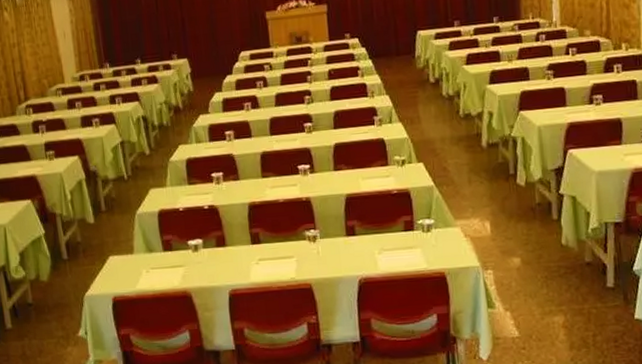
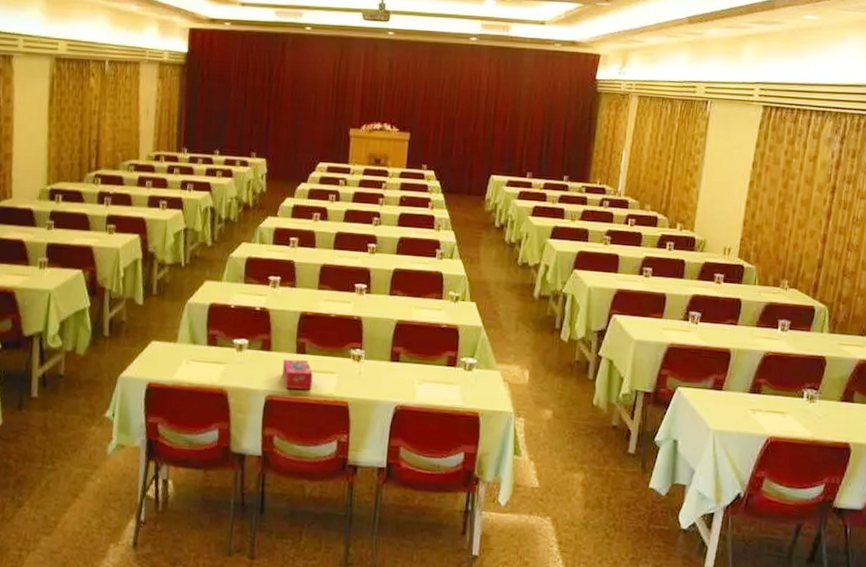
tissue box: none [239,250,273,281] -> present [282,359,313,390]

